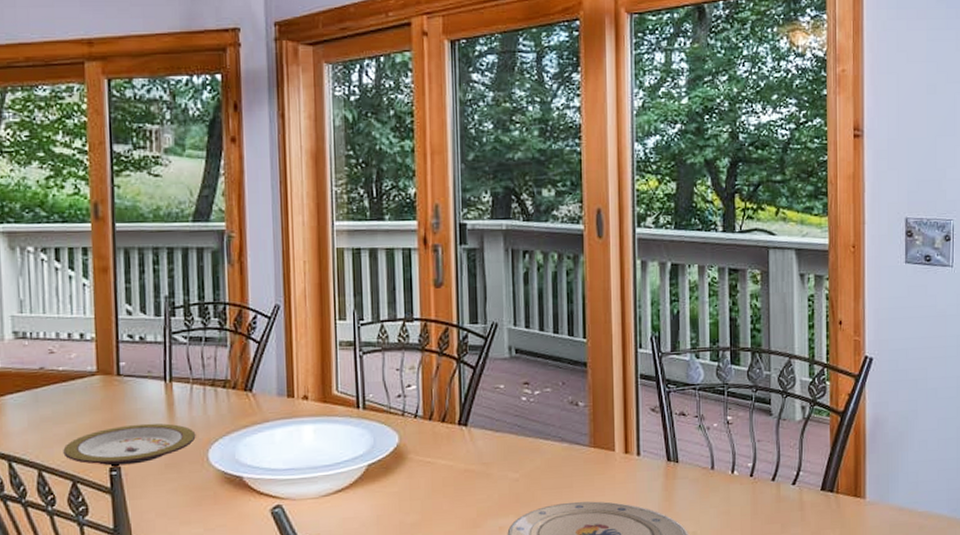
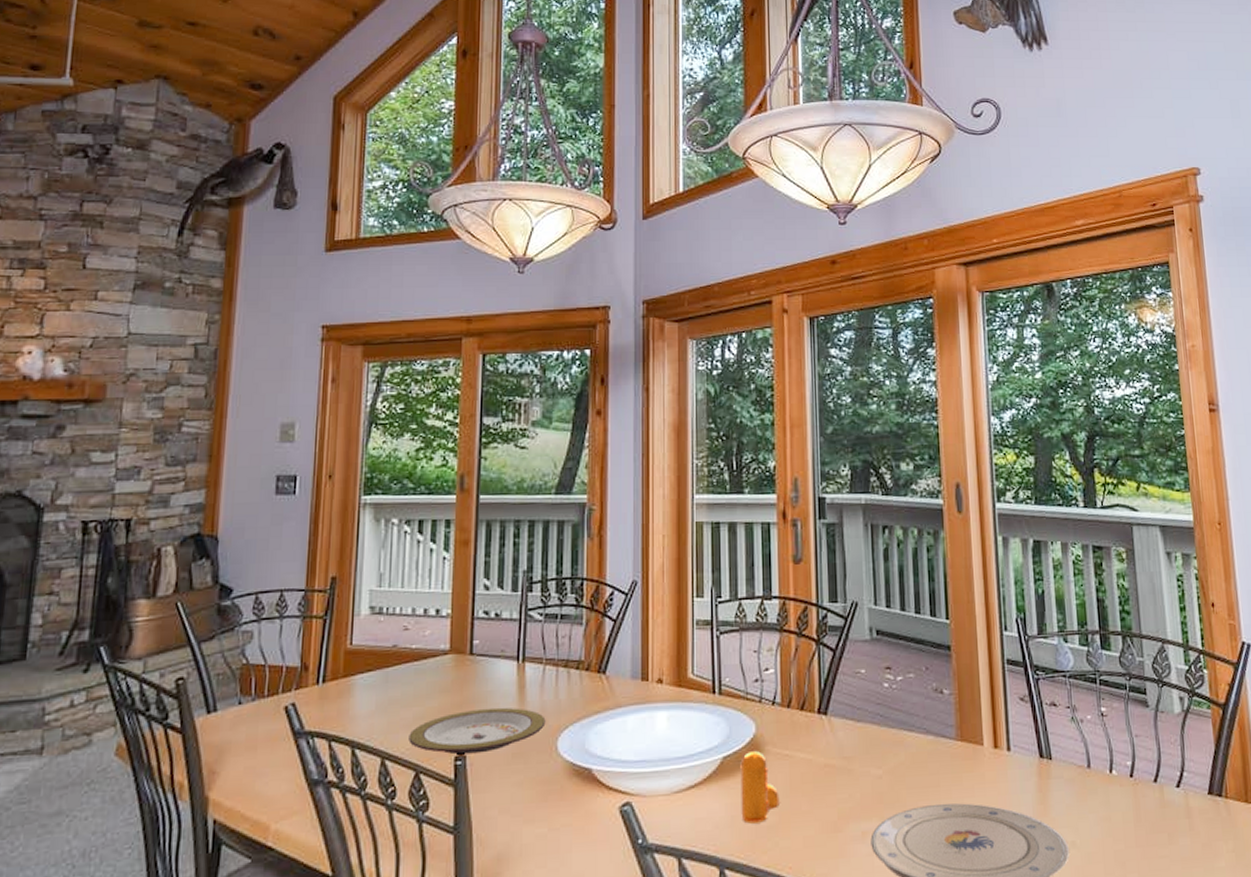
pepper shaker: none [384,458,422,522] -> present [740,750,780,824]

